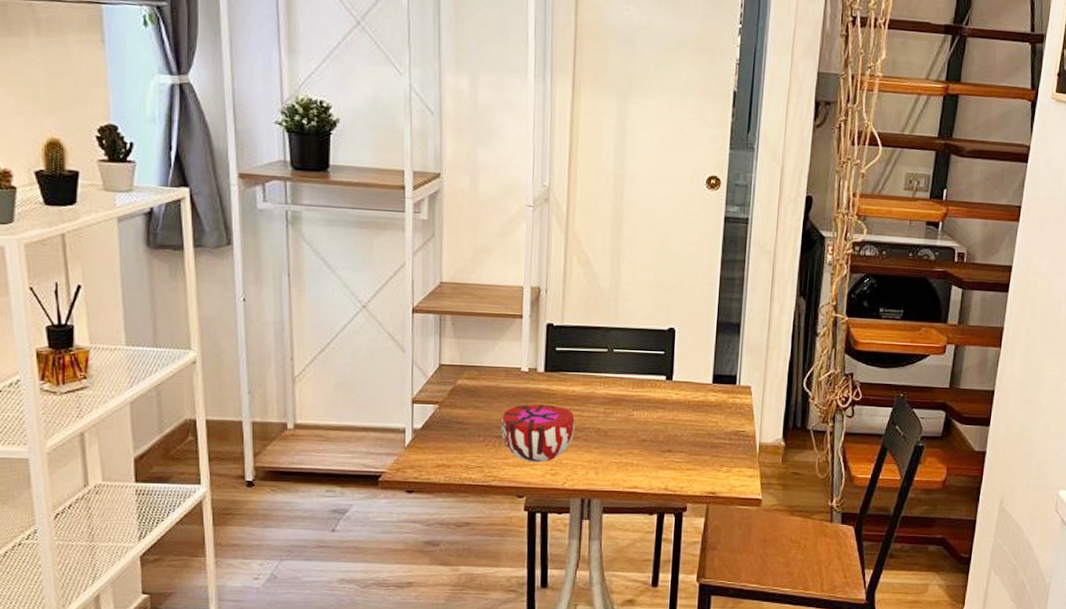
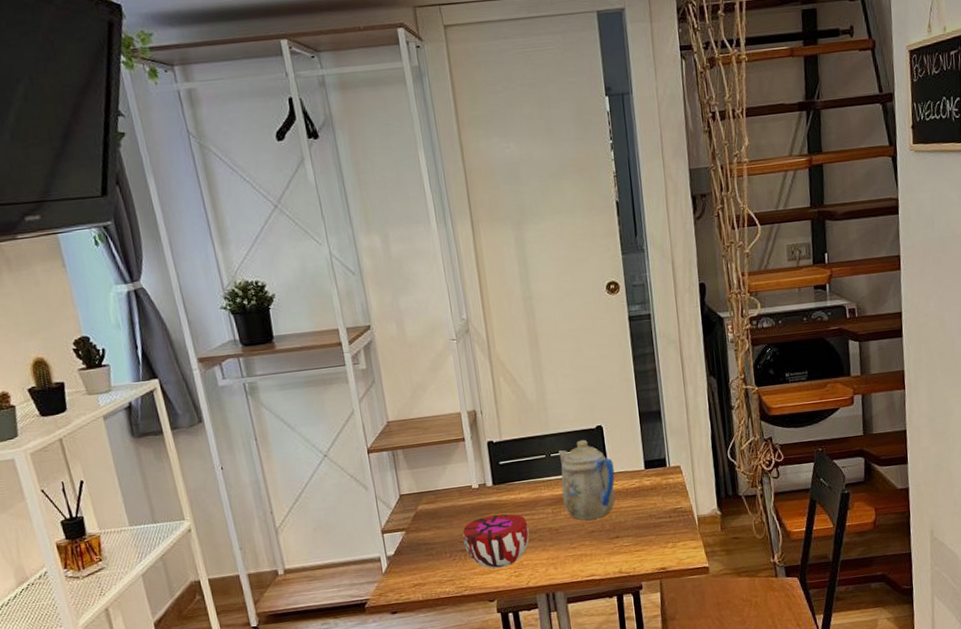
teapot: none [617,339,680,427] -> present [558,439,615,520]

